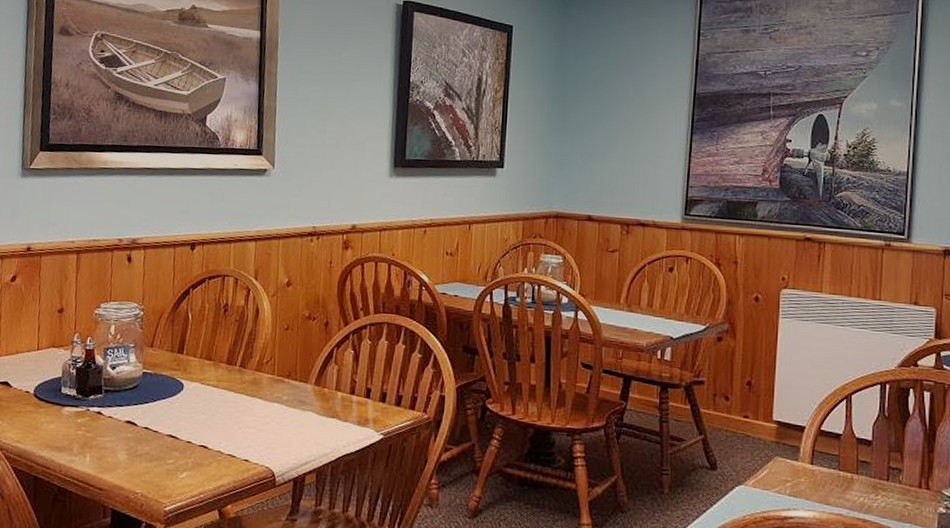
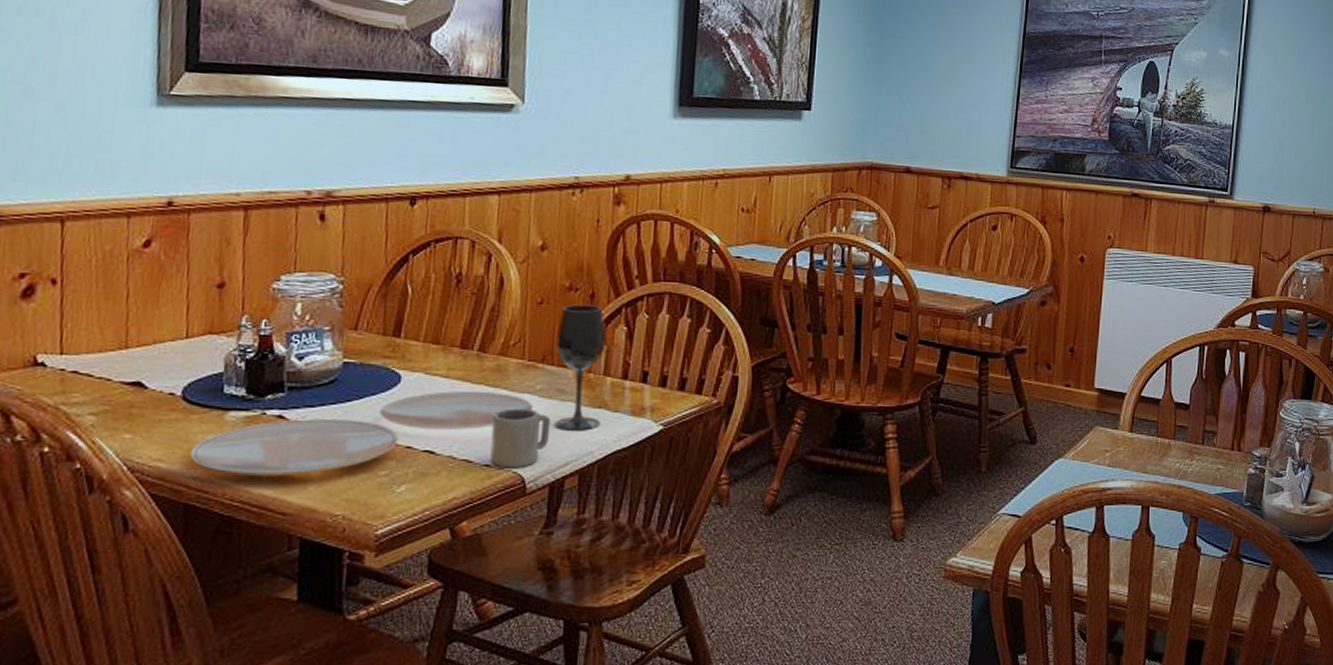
plate: none [38,415,182,460] -> present [190,418,399,476]
plate: none [168,398,282,431] -> present [379,390,534,431]
cup: none [248,414,295,464] -> present [490,408,551,469]
wine glass: none [297,331,337,436] -> present [554,304,606,431]

